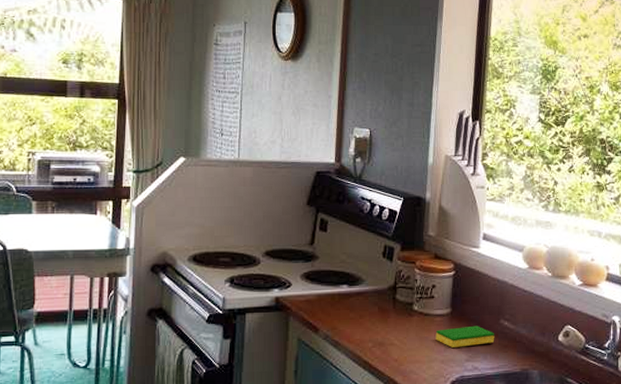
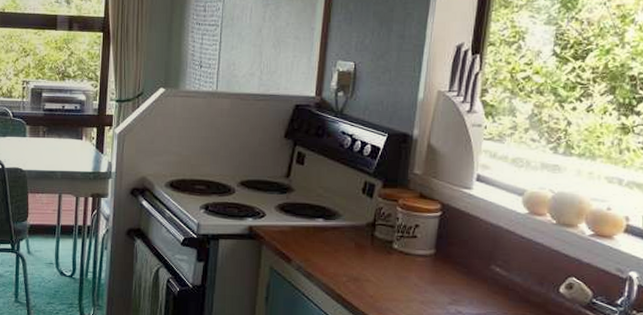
dish sponge: present [435,325,495,348] -> none [416,269,484,290]

